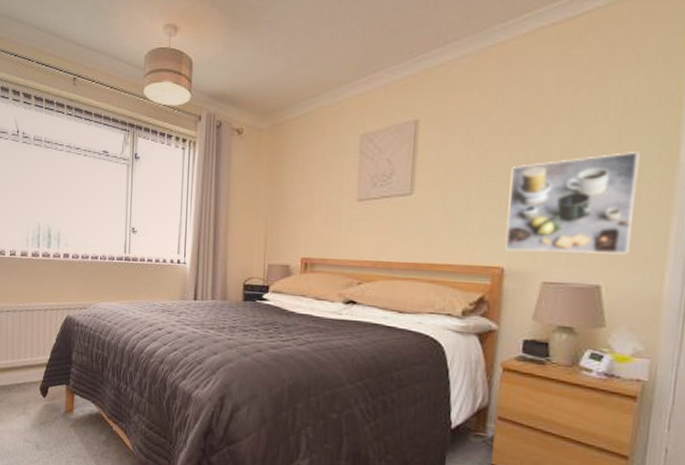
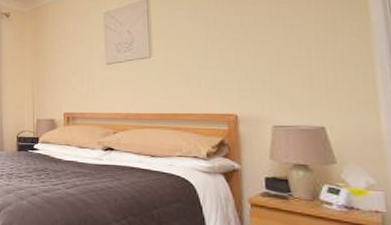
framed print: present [505,152,640,255] -> none [230,15,345,101]

